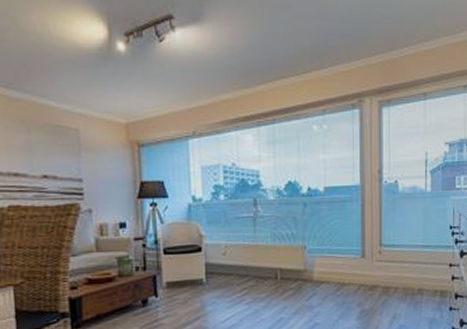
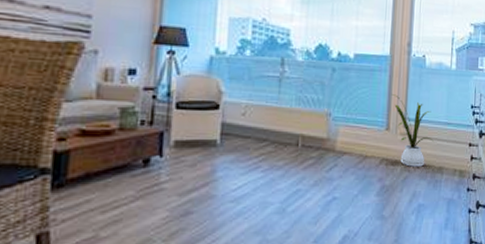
house plant: none [364,222,411,291] -> present [391,94,434,167]

